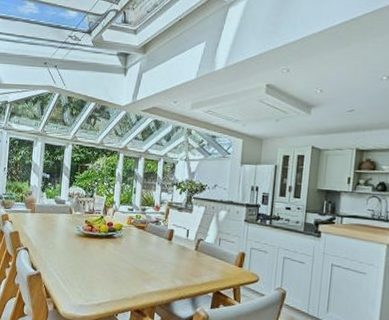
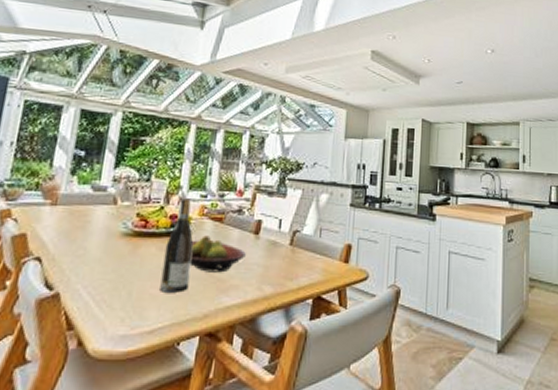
wine bottle: none [103,211,125,279] -> present [160,198,194,293]
fruit bowl: none [122,239,162,268] -> present [190,235,246,273]

